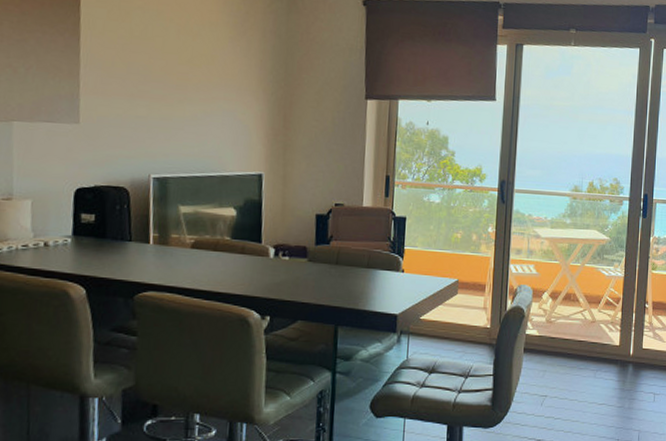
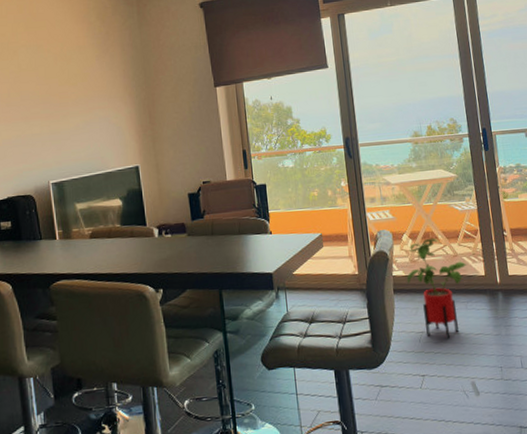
house plant: none [539,301,603,405] -> present [406,239,466,338]

